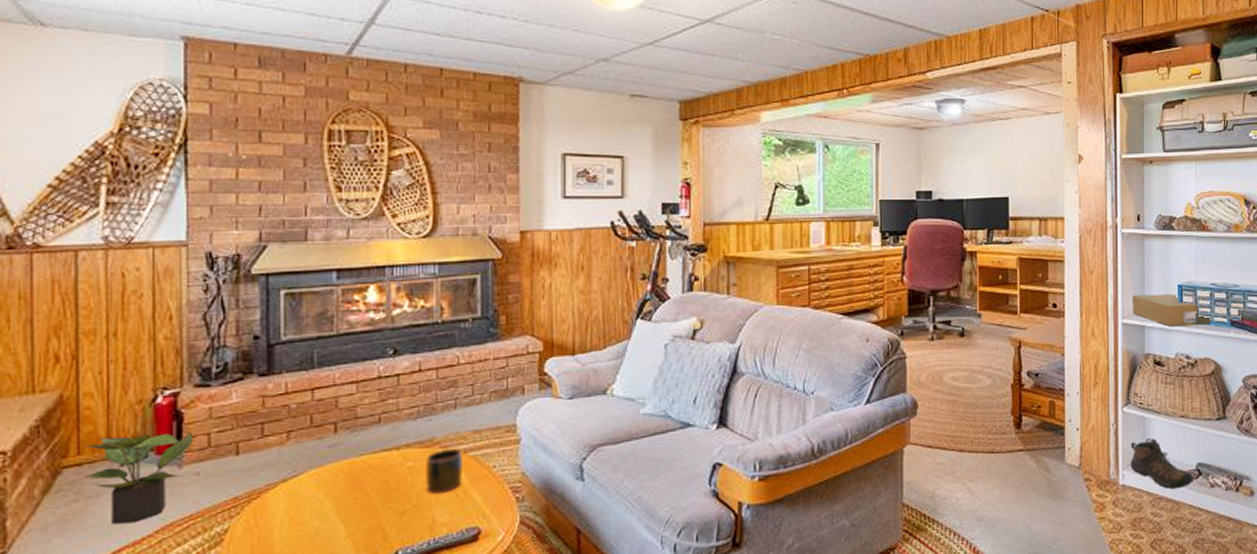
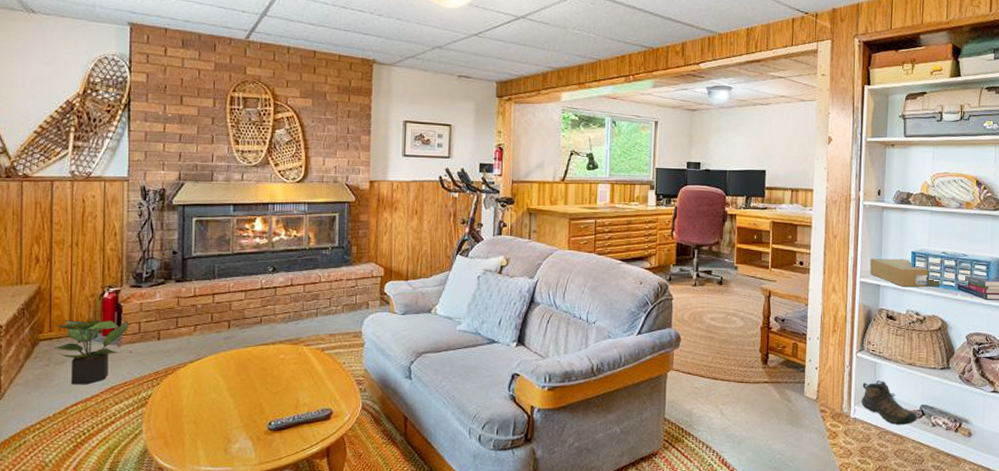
mug: present [425,448,464,494] -> none [292,346,322,380]

